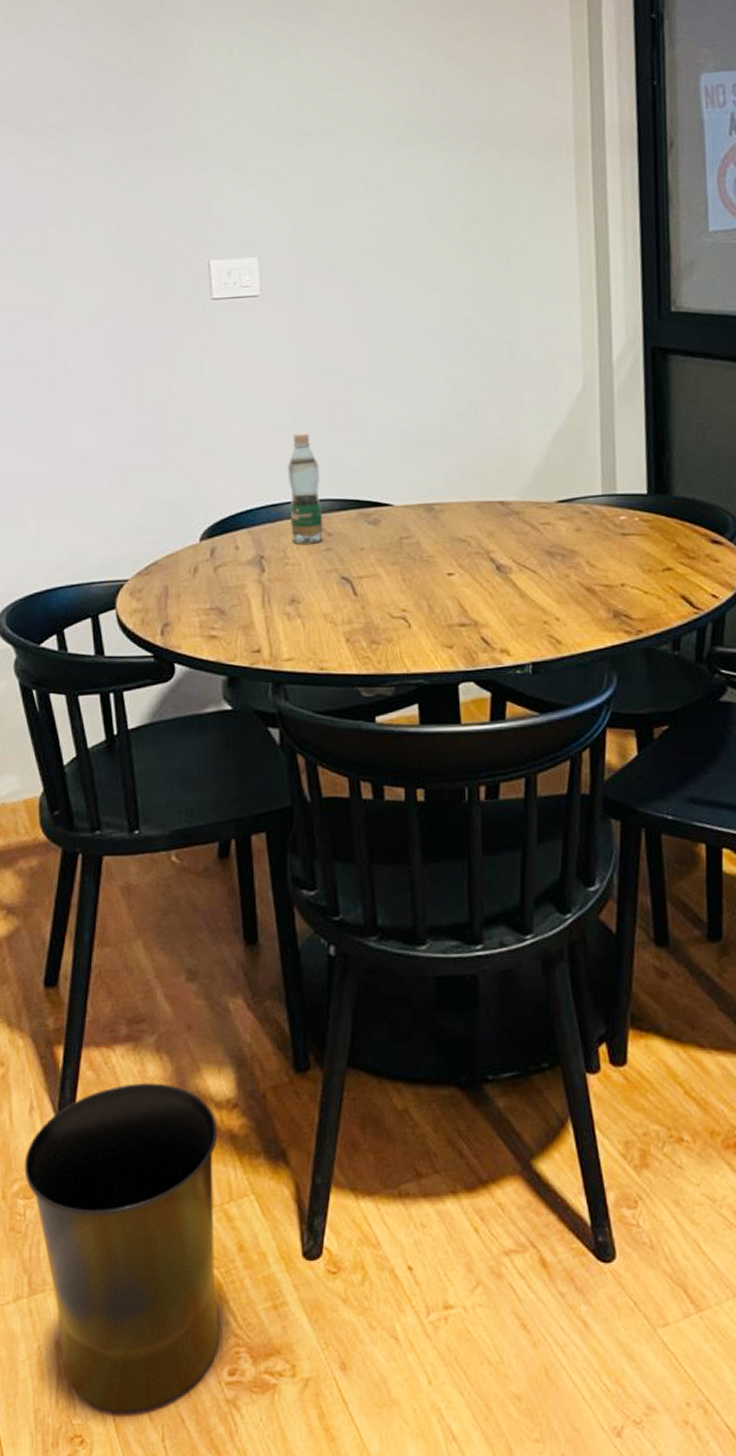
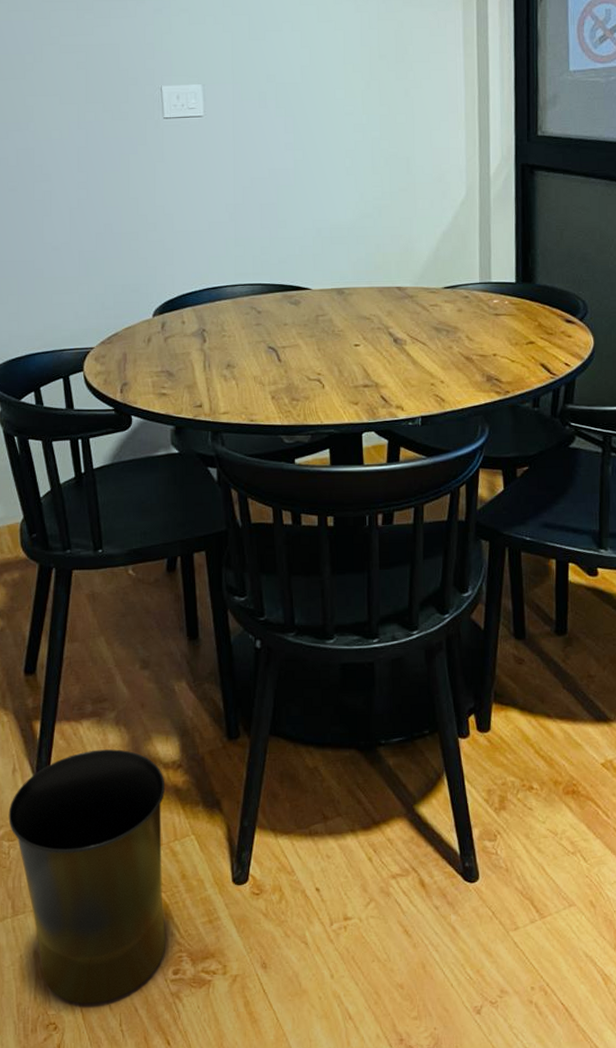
bottle: present [287,432,323,544] -> none [225,228,254,320]

